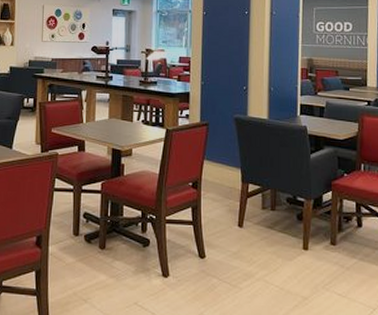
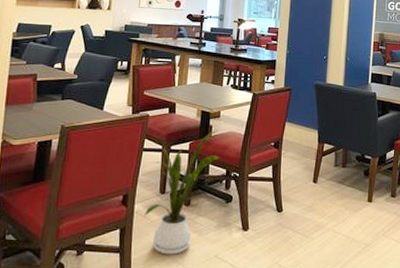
house plant: none [59,169,134,300] -> present [144,130,220,255]

